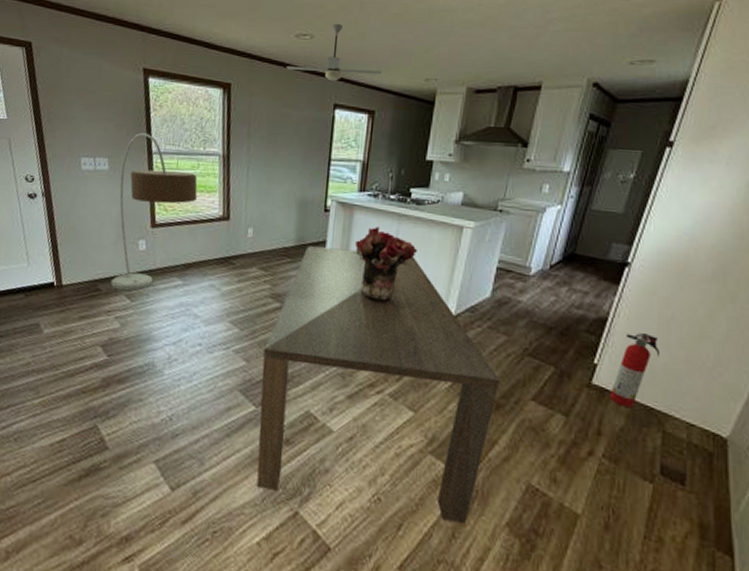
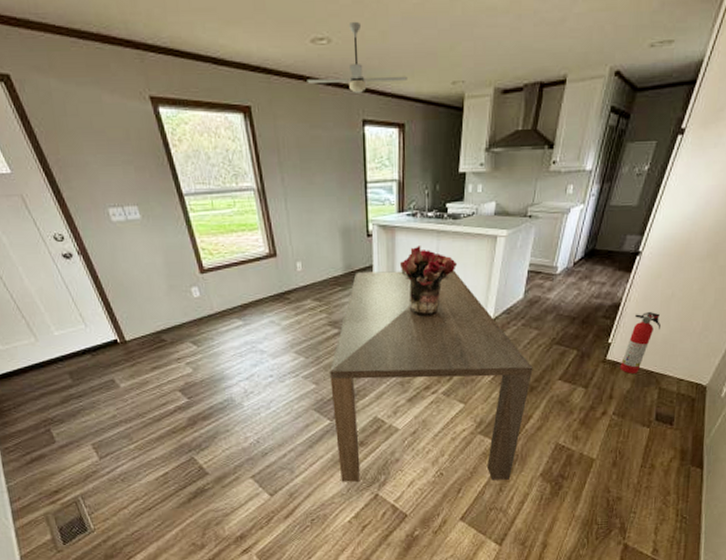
floor lamp: present [110,132,198,291] -> none [153,173,241,338]

